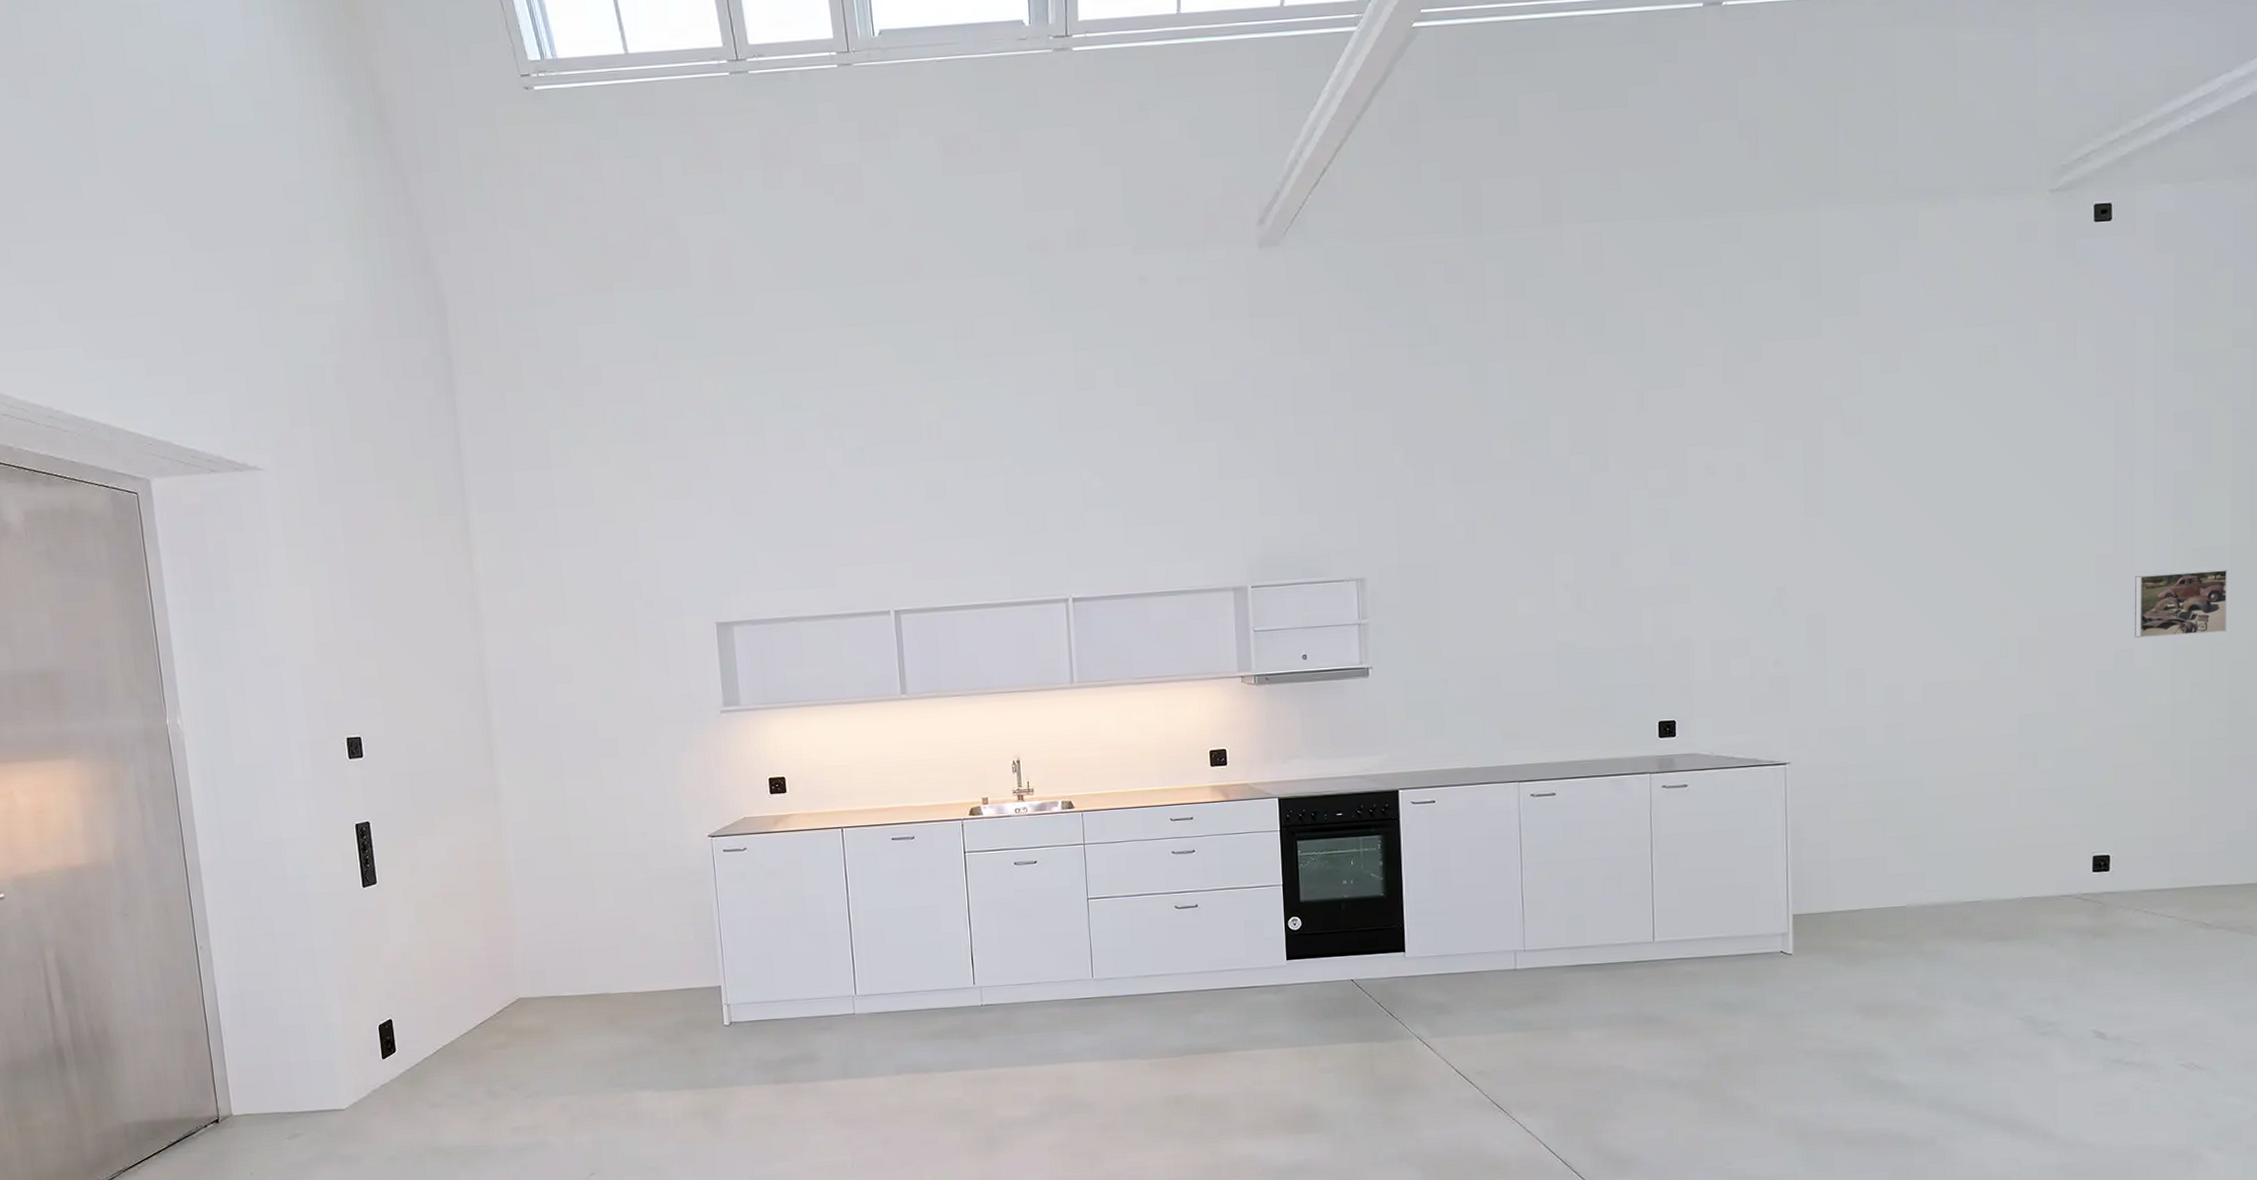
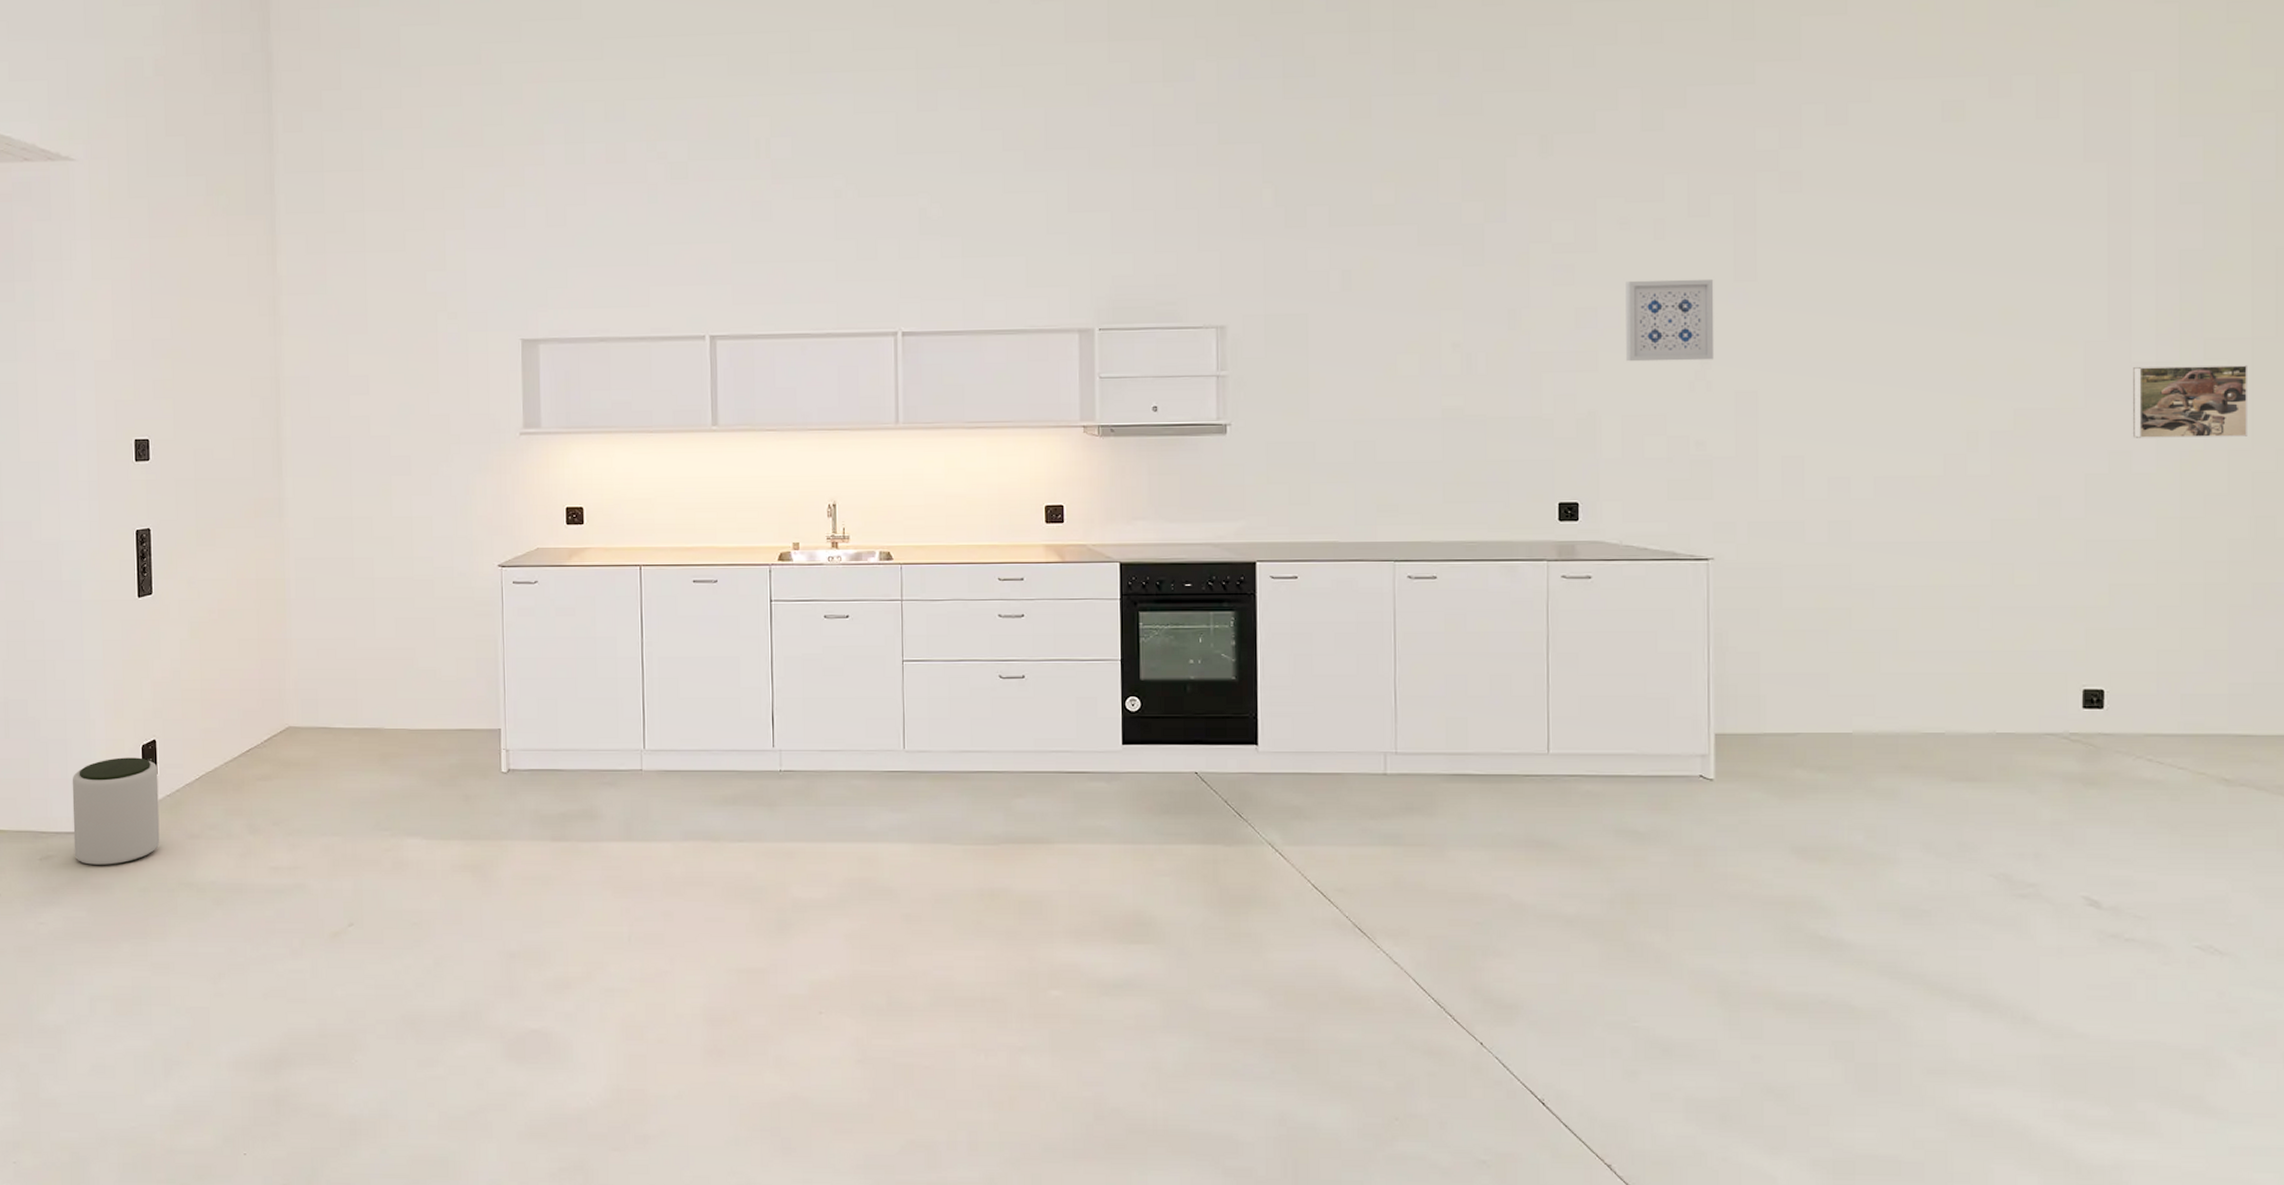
plant pot: none [313,1036,404,1140] -> present [72,757,160,866]
wall art: none [1713,515,1789,593] -> present [1626,278,1715,362]

